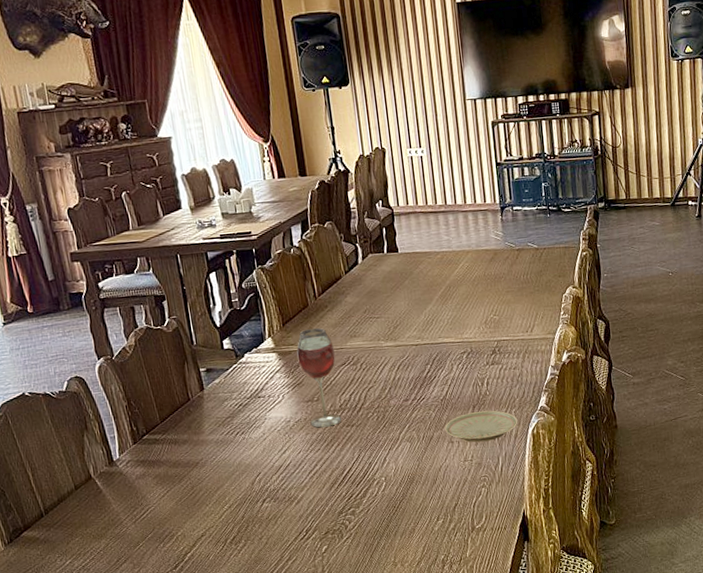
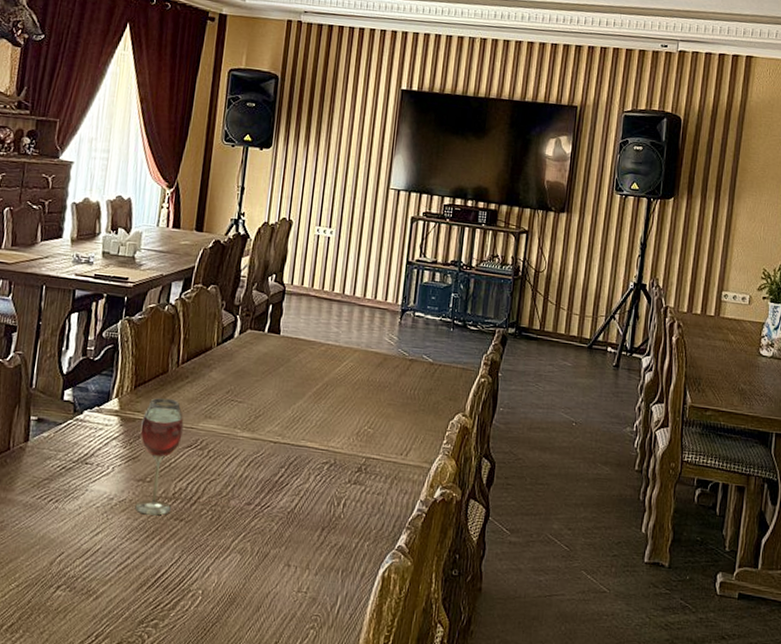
plate: present [445,410,518,443] -> none [284,535,370,574]

